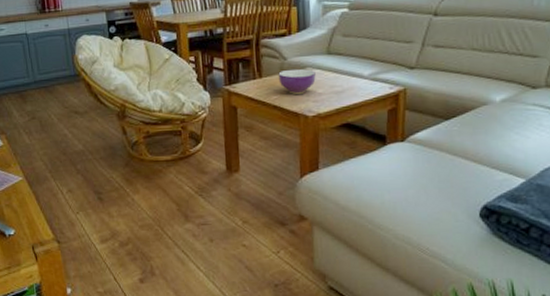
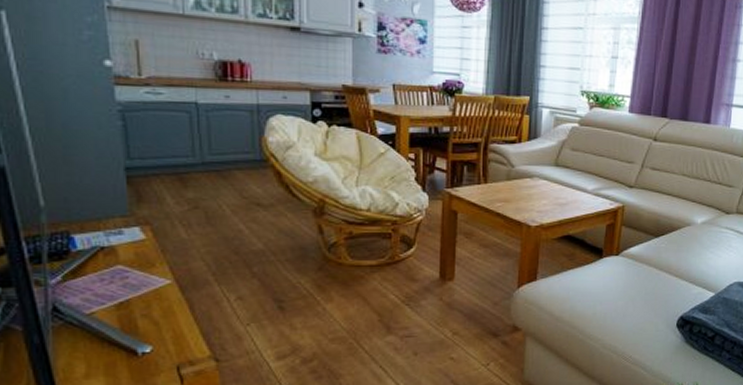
bowl: present [278,68,316,95] -> none [504,177,542,204]

